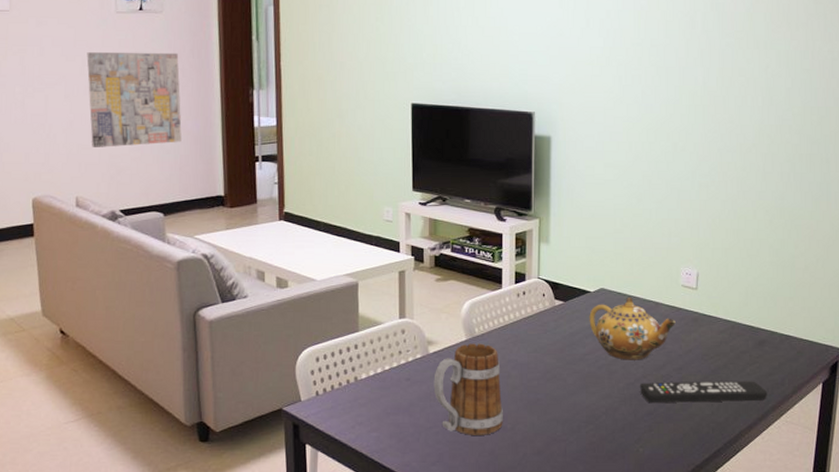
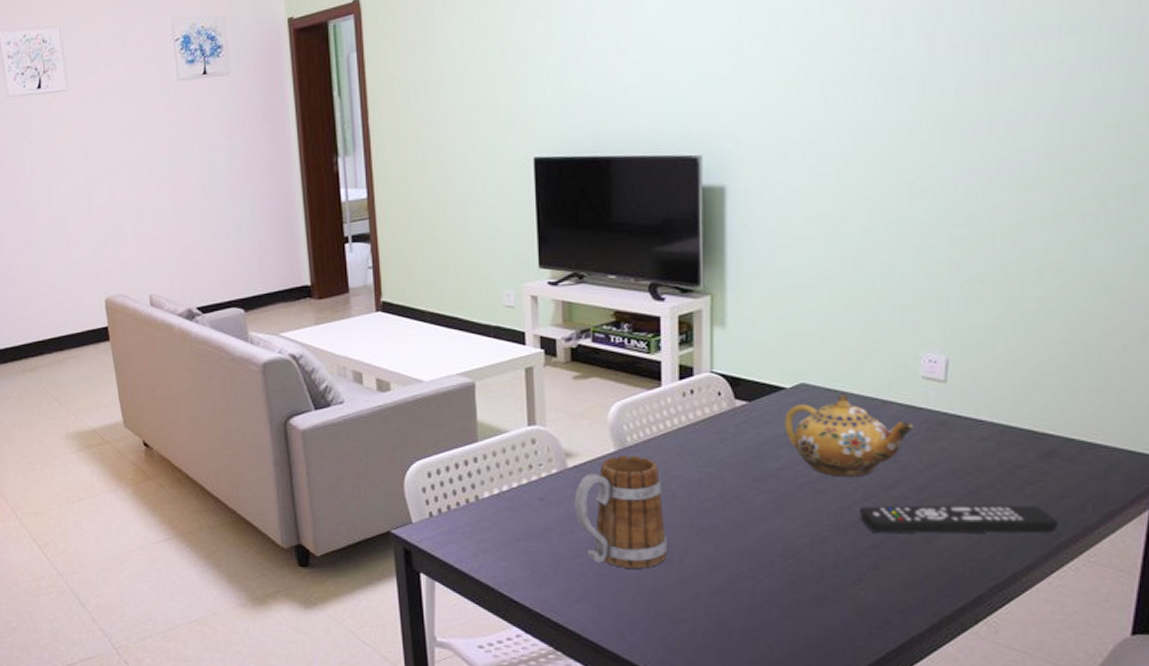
wall art: present [87,52,182,147] -> none [150,120,259,238]

